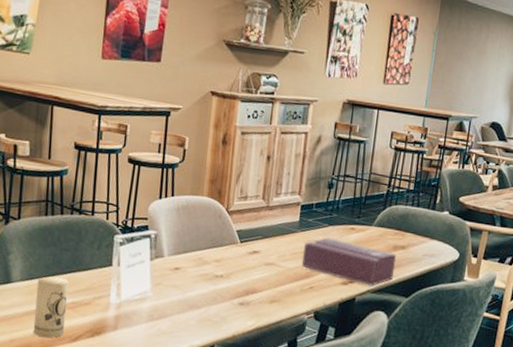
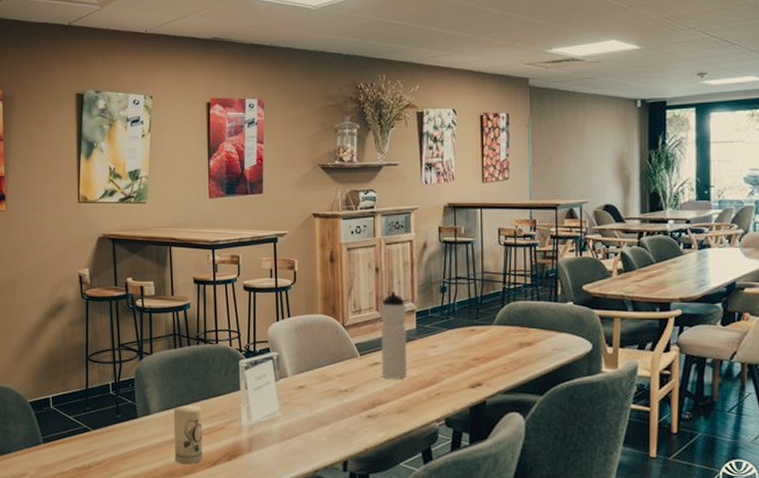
water bottle: none [259,182,293,270] -> present [380,292,407,379]
tissue box: present [301,238,396,286] -> none [424,342,523,387]

